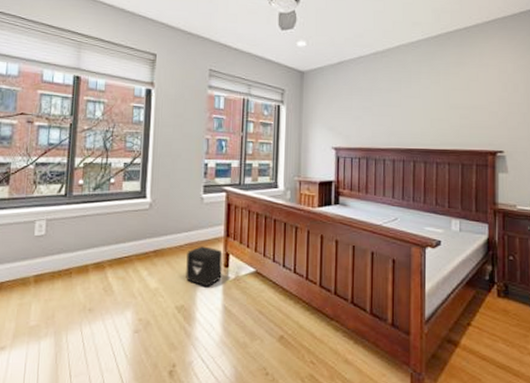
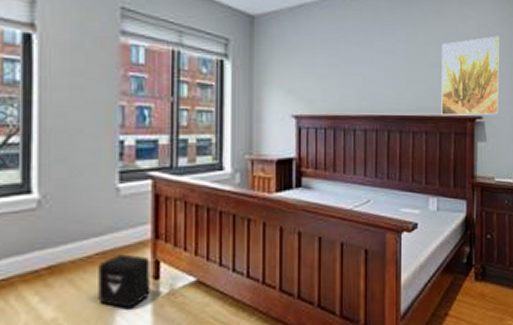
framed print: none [463,81,521,150] -> present [441,35,500,117]

